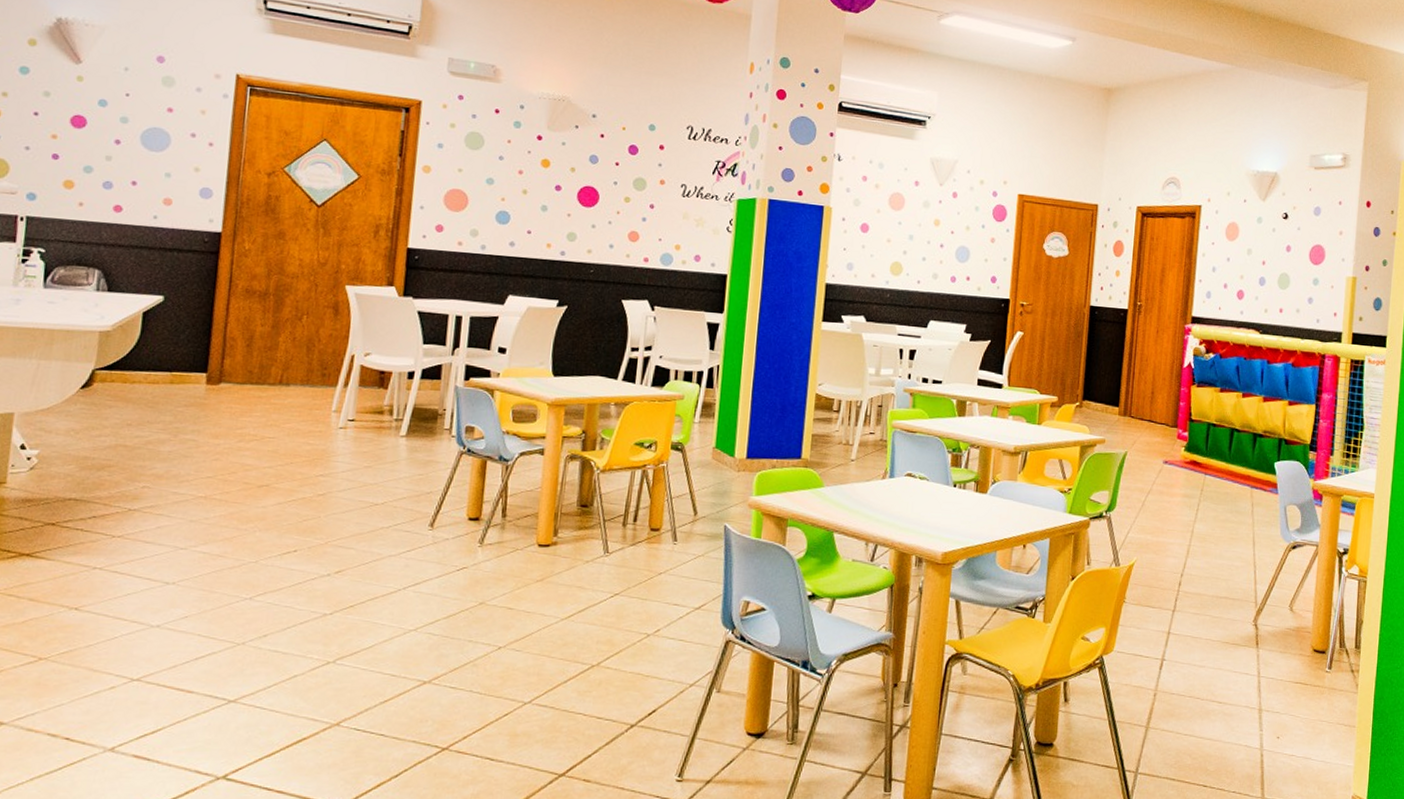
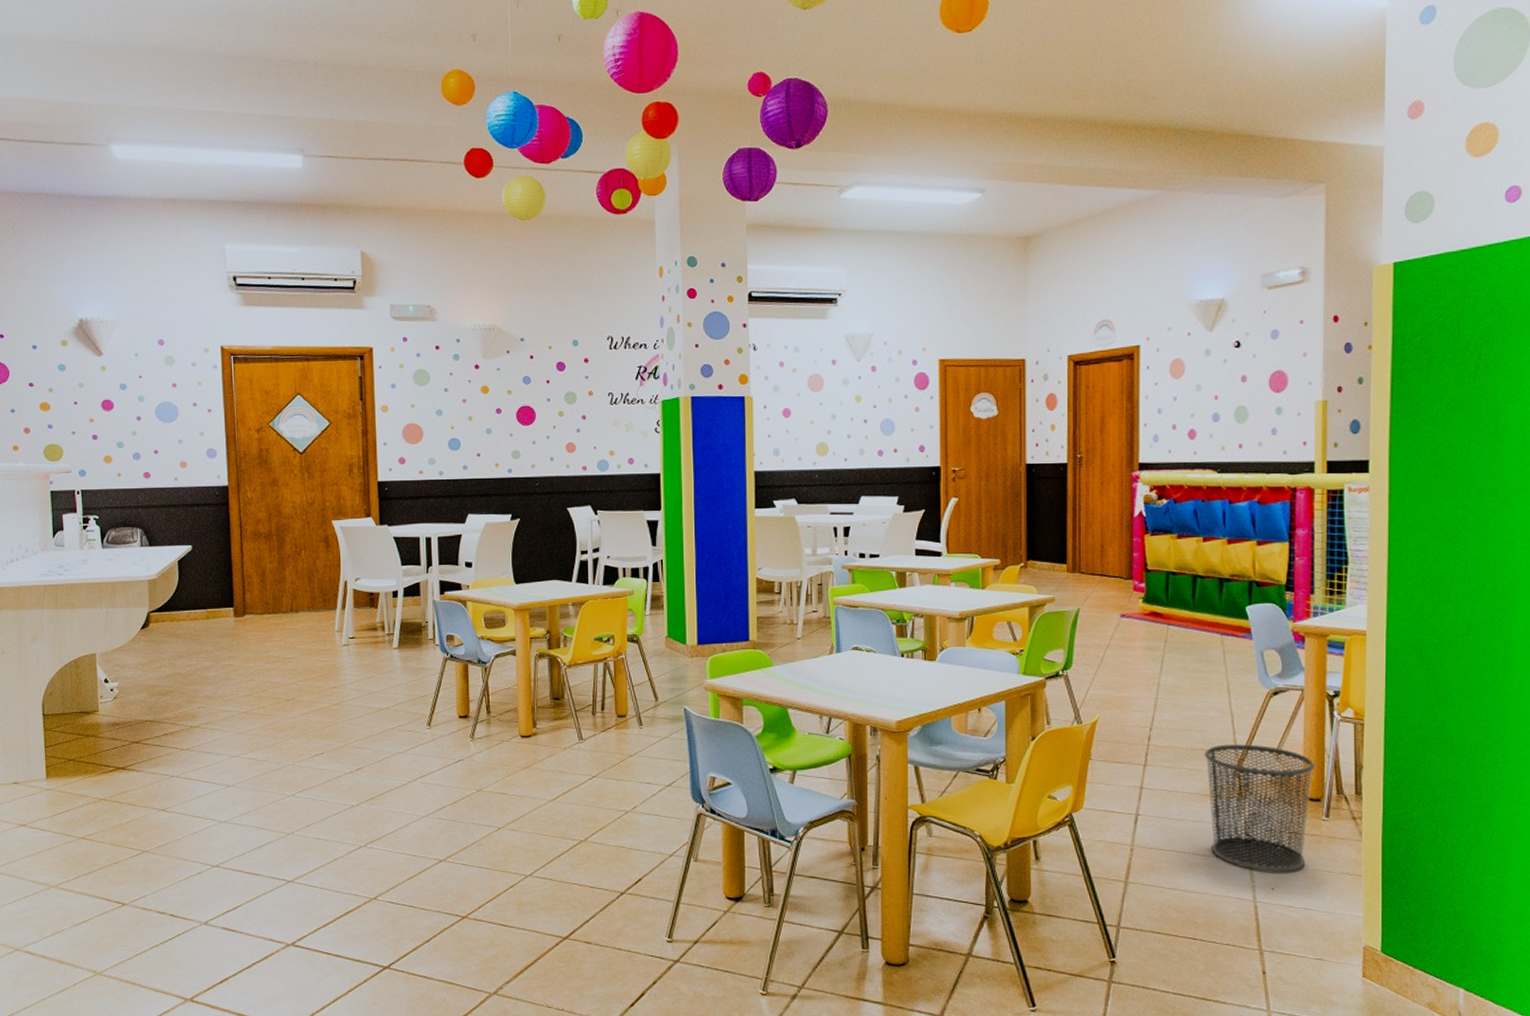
waste bin: none [1227,594,1323,721] -> present [1204,744,1315,872]

